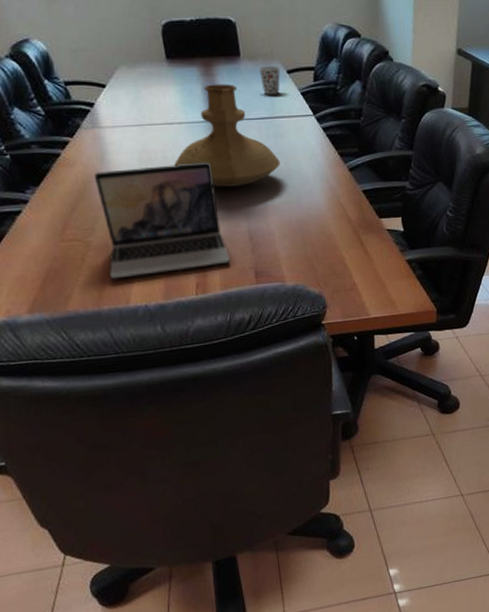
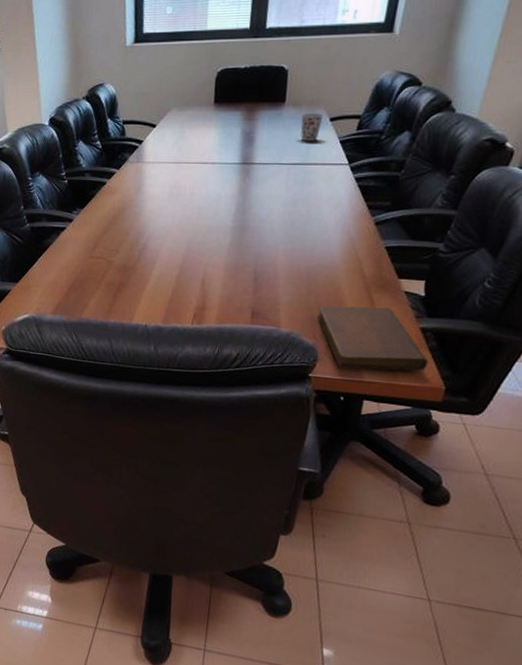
laptop: present [93,162,231,280] -> none [122,200,233,300]
vase: present [174,84,280,187] -> none [199,128,302,228]
notebook: none [316,246,419,311] -> present [317,305,429,371]

